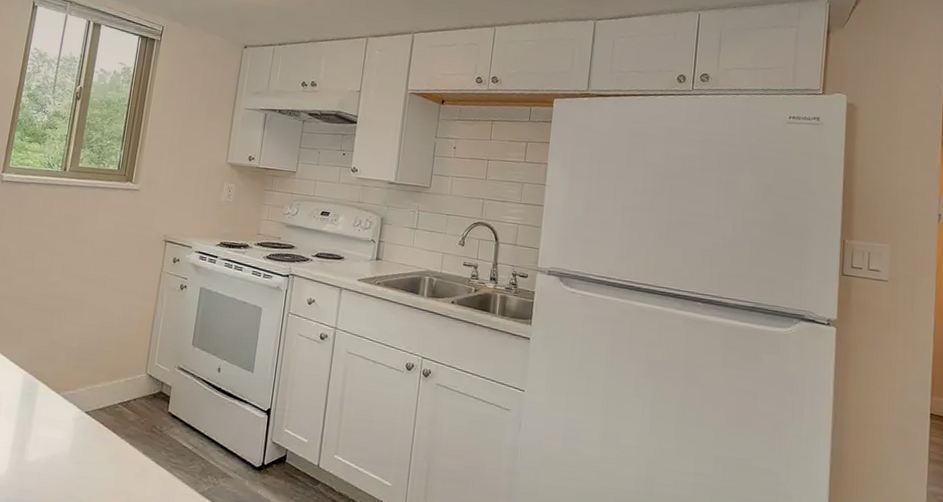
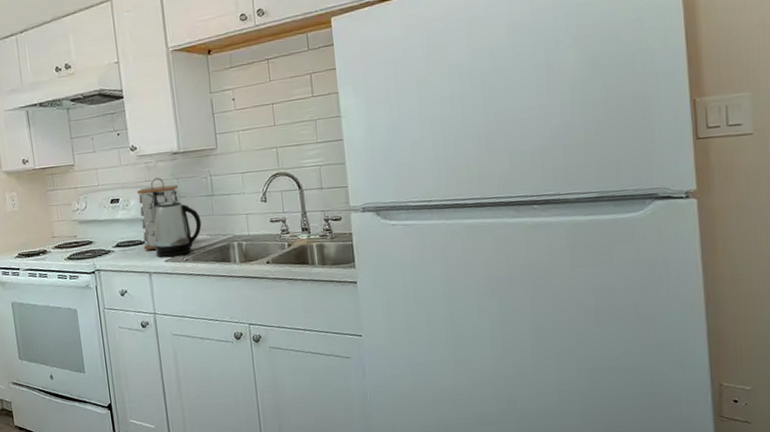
spice rack: none [341,200,387,268] -> present [137,177,180,250]
kettle: none [350,224,401,279] -> present [149,201,202,258]

